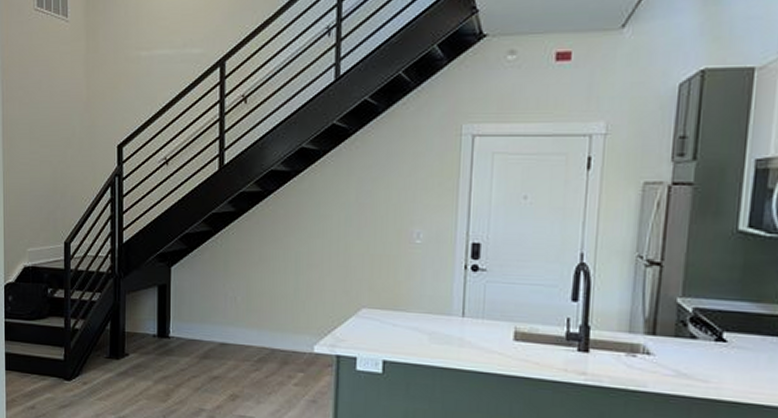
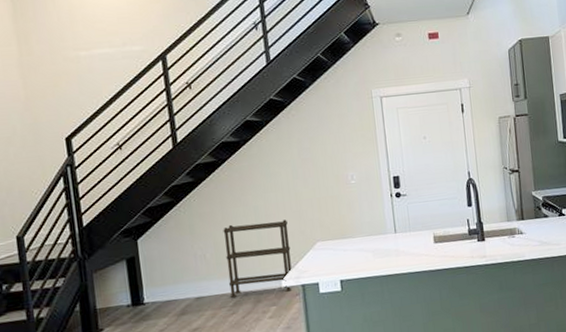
towel rack: none [255,268,331,360] -> present [223,219,294,298]

